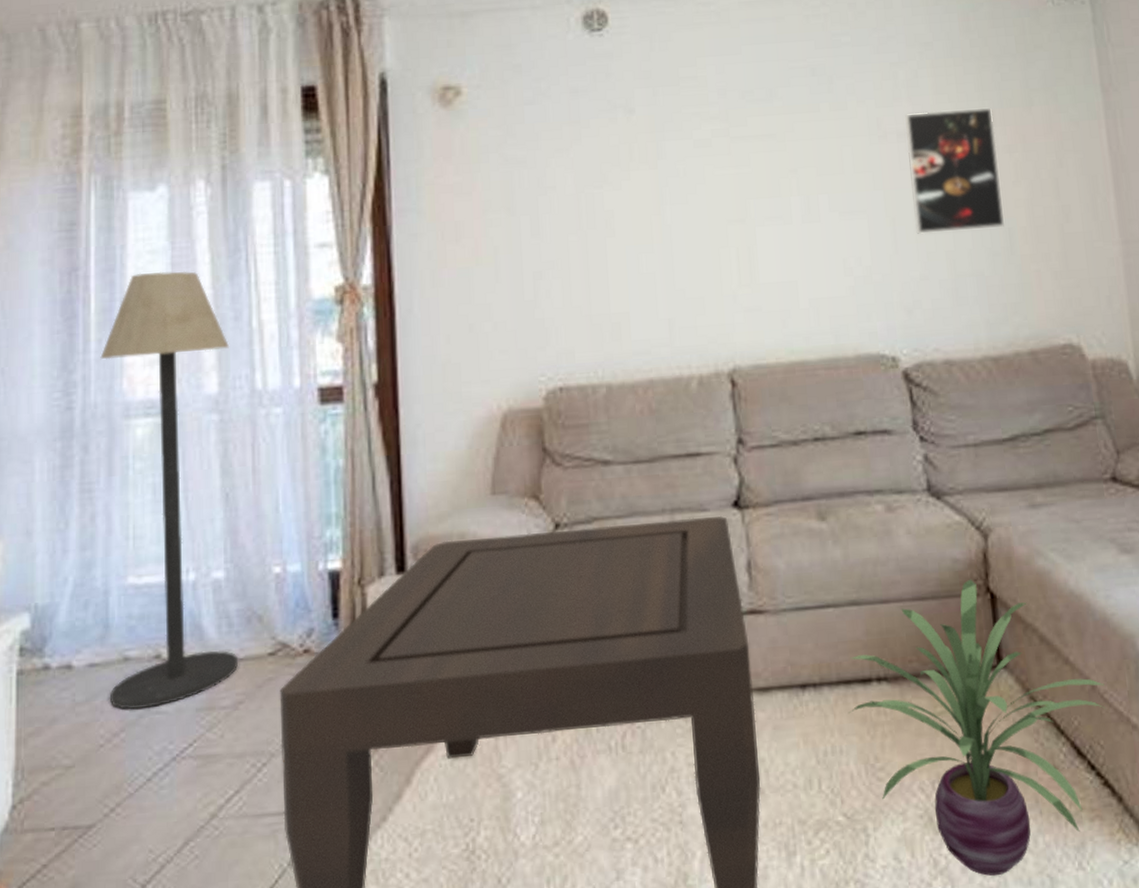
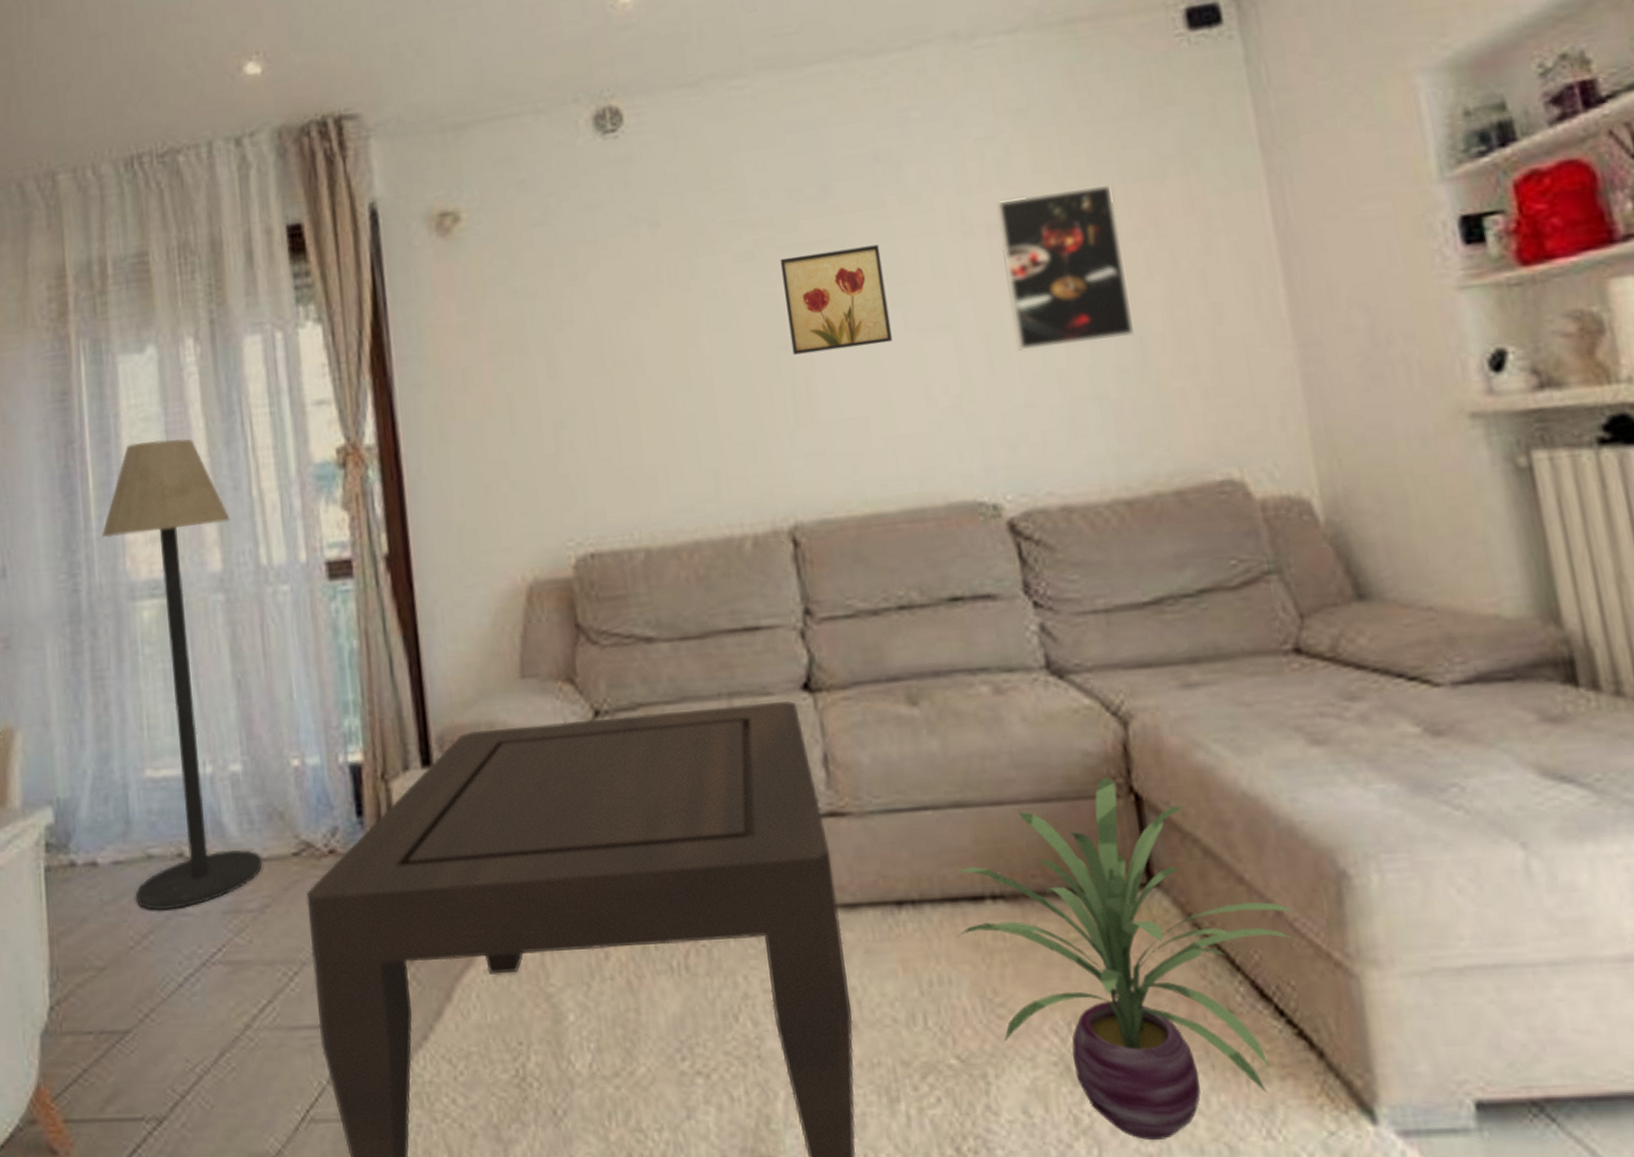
wall art: none [732,141,819,227] -> present [779,244,892,355]

